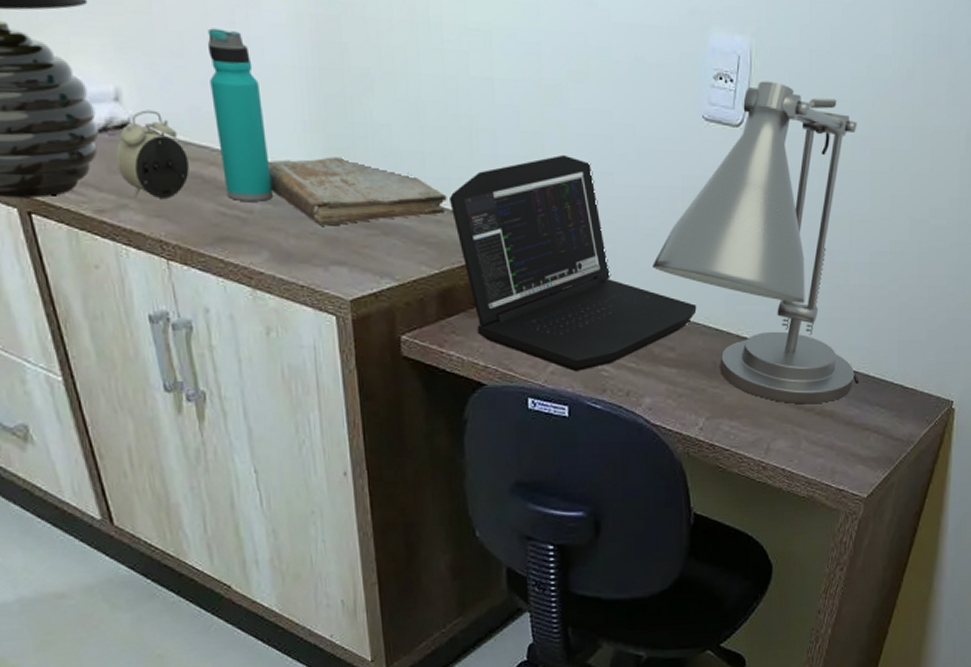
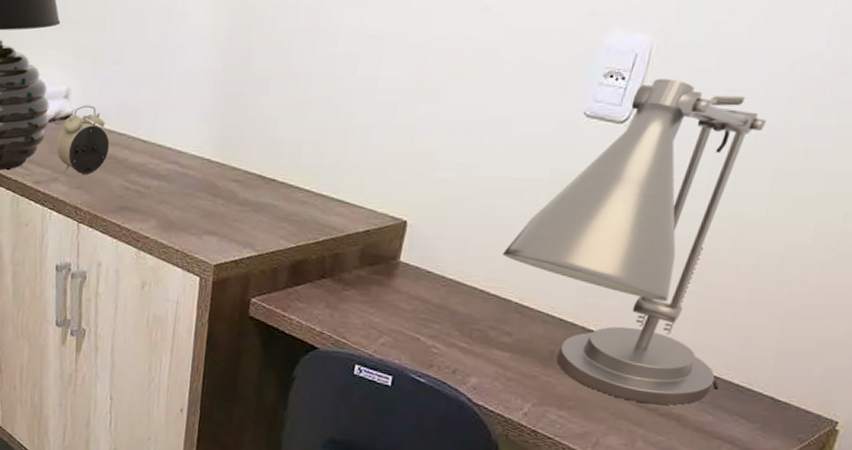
water bottle: present [207,28,273,201] -> none [132,40,175,179]
book: present [267,157,447,226] -> none [167,144,315,202]
laptop: present [448,154,697,371] -> none [316,146,543,345]

